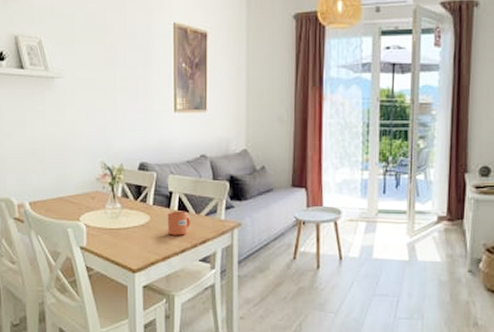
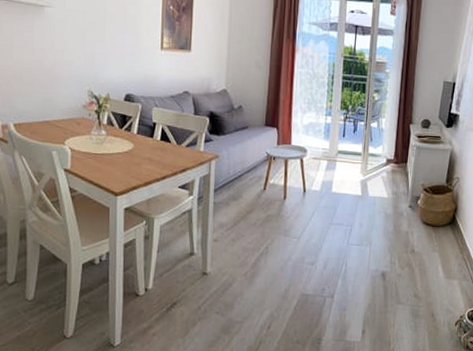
mug: present [167,211,190,236] -> none [150,140,172,164]

